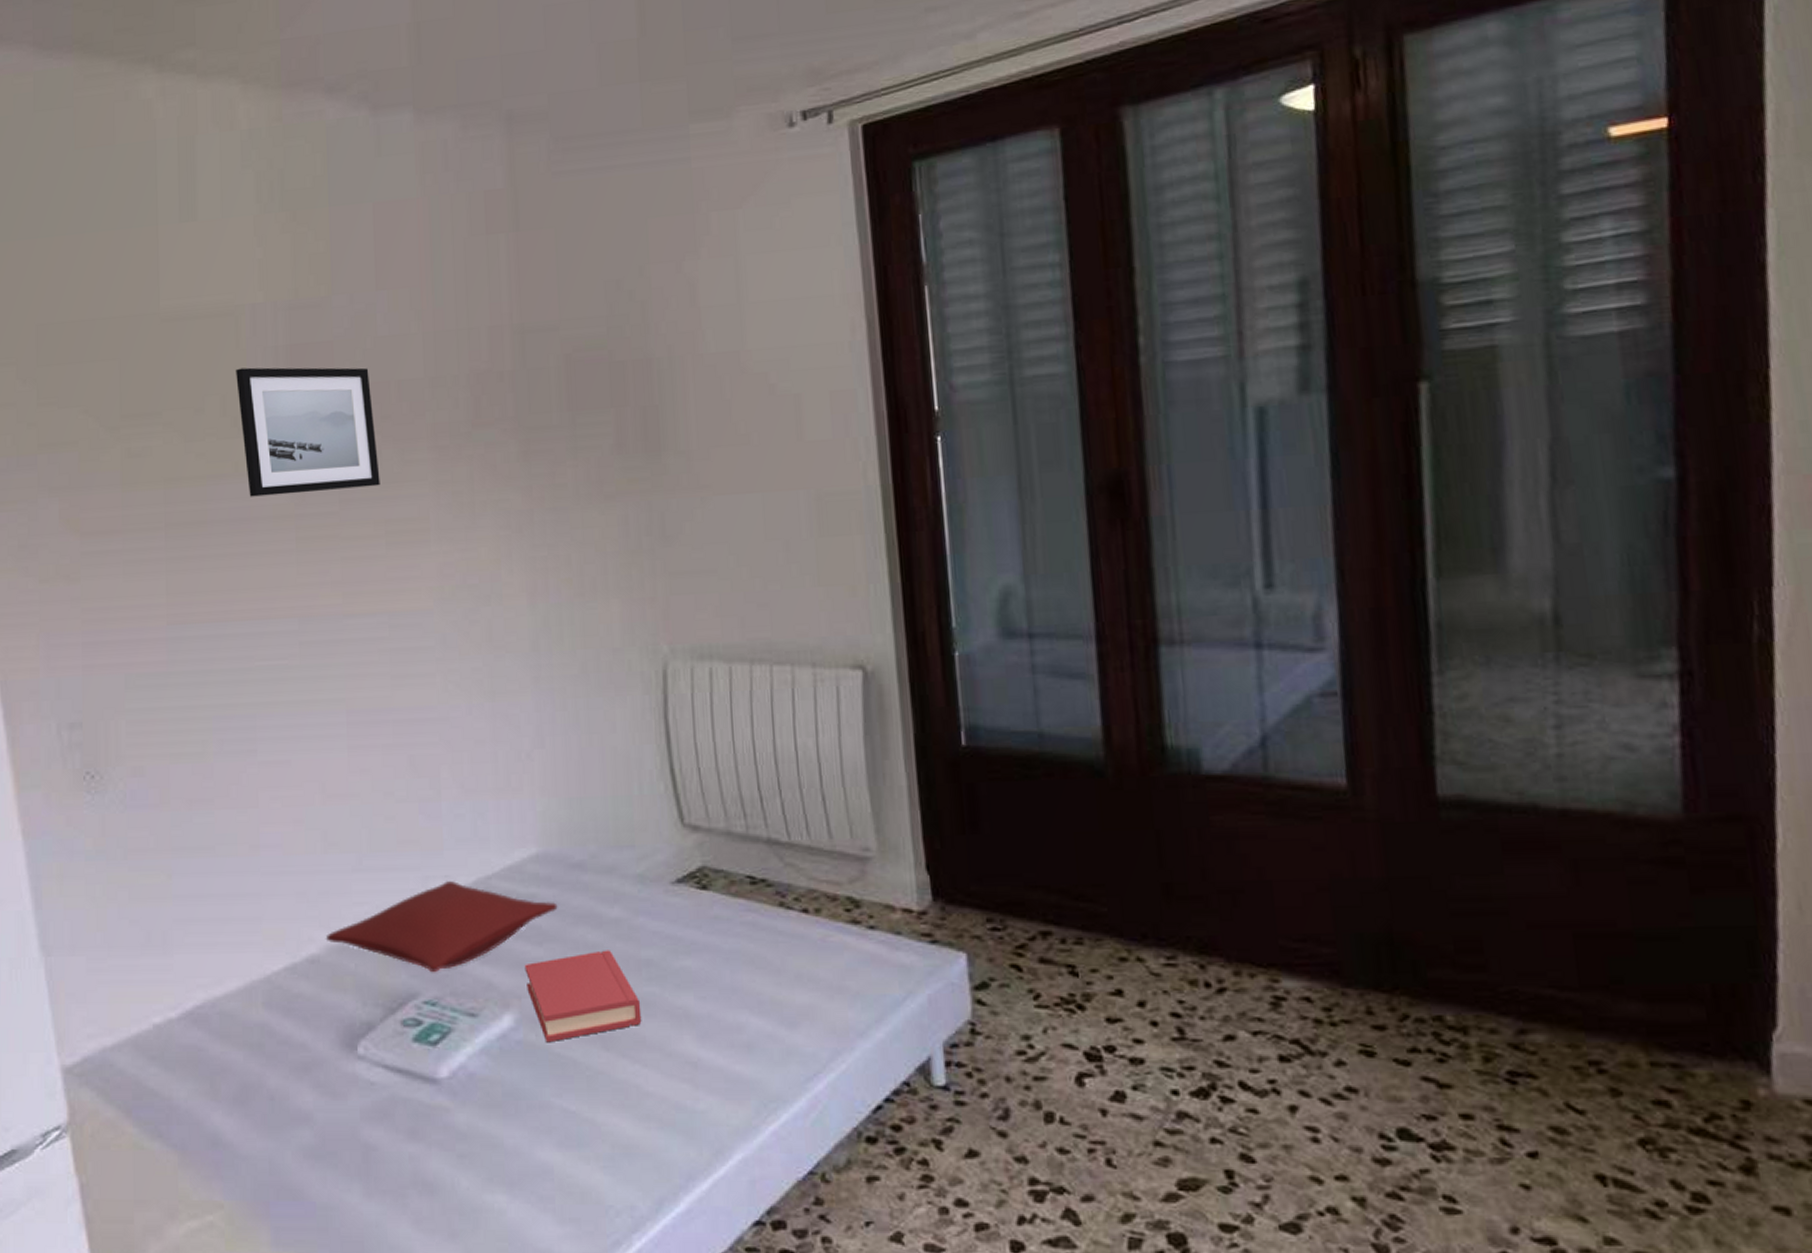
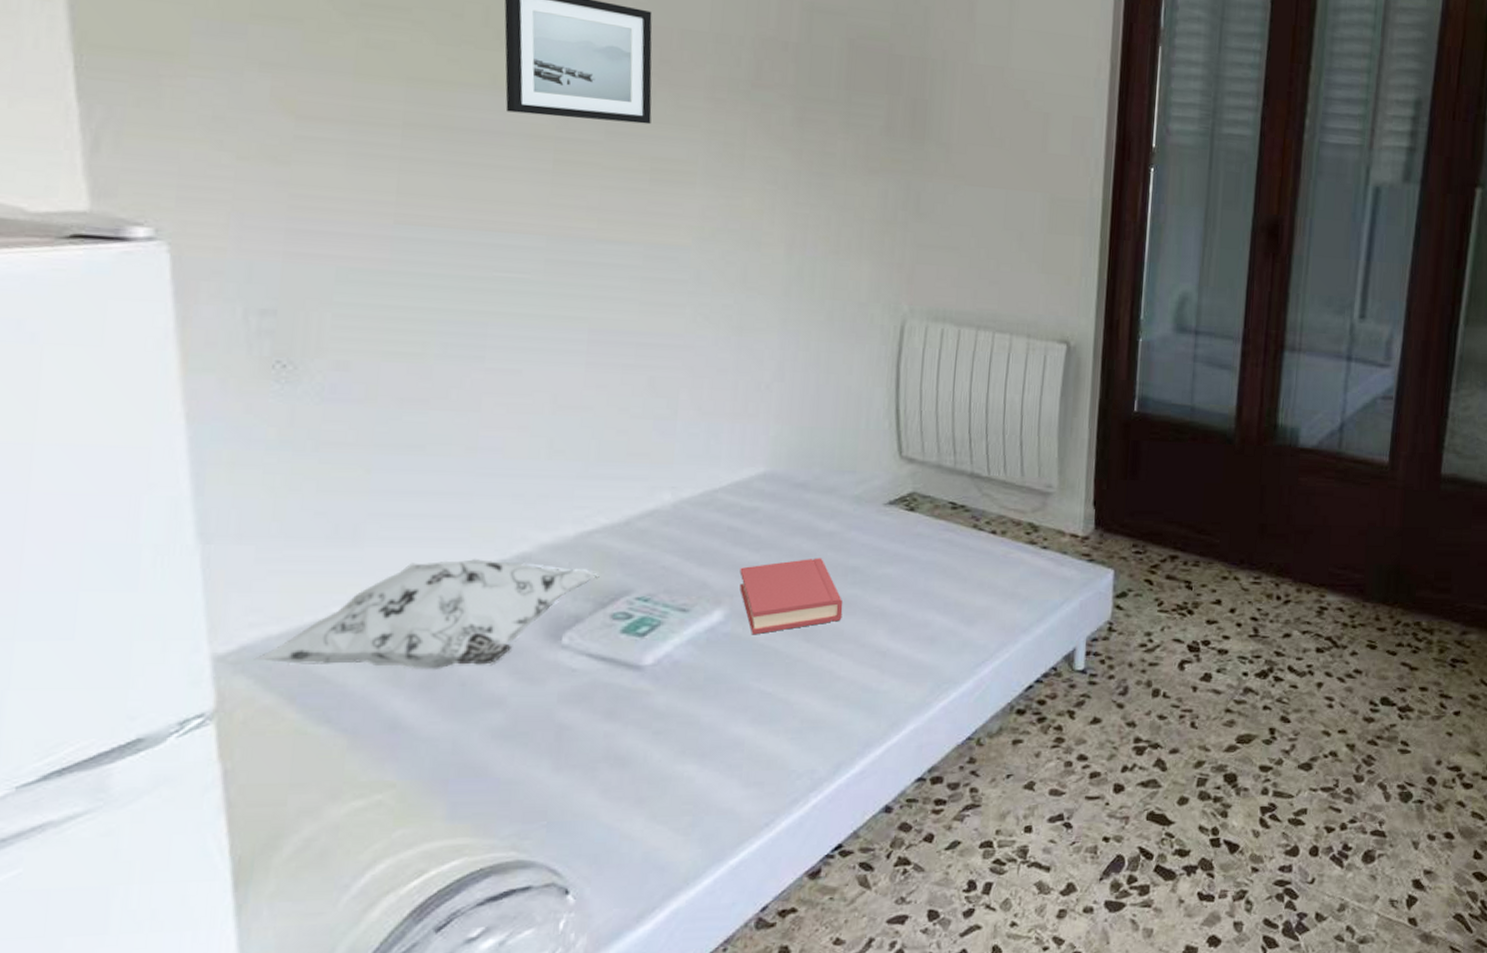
decorative pillow: none [94,963,383,1082] -> present [254,559,597,670]
pillow: present [325,880,558,973] -> none [539,491,778,573]

